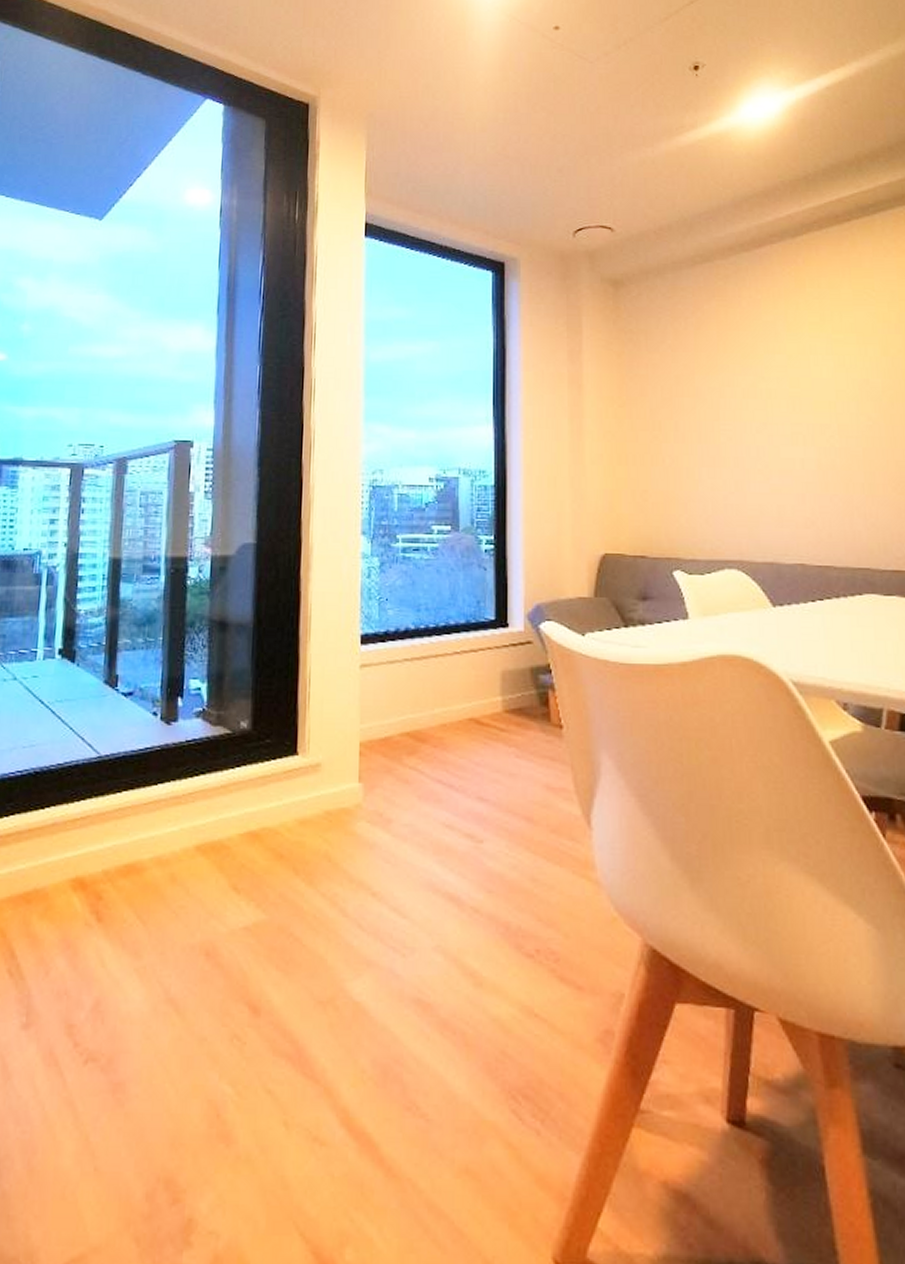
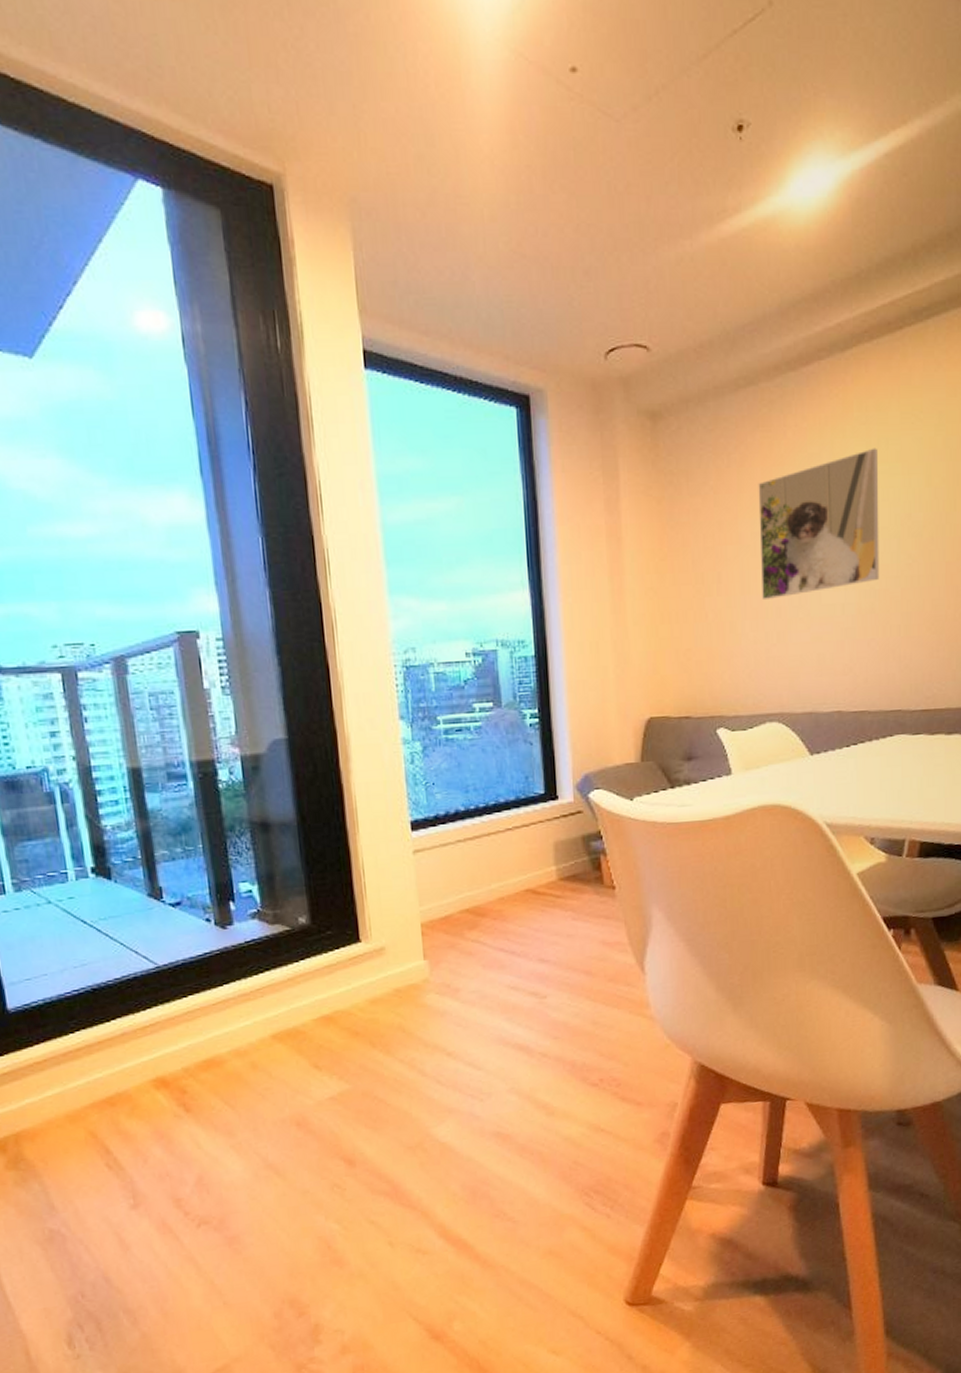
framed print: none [714,319,839,450] -> present [758,448,880,601]

